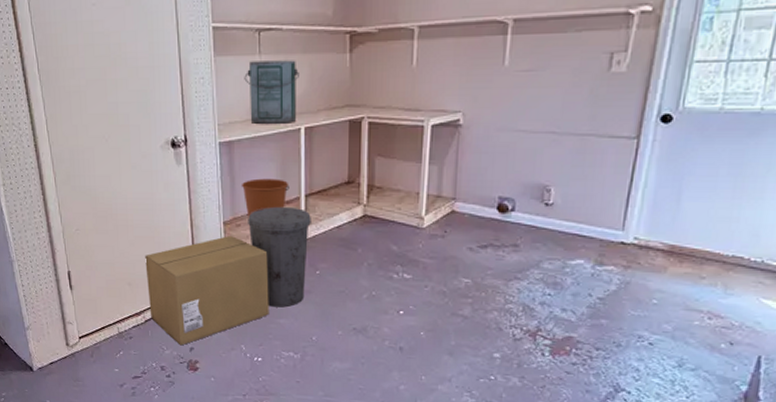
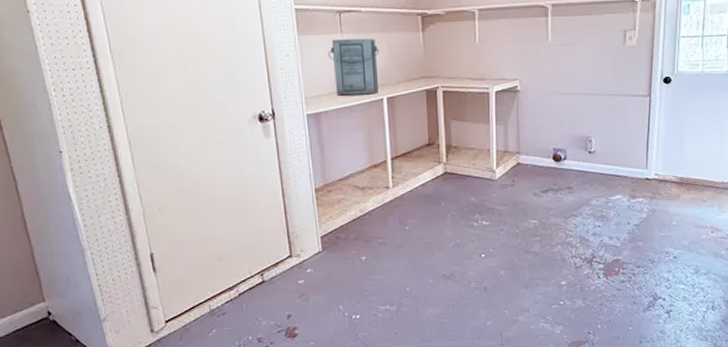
box: present [145,235,269,346] -> none [236,200,364,315]
bucket: present [241,178,289,218] -> none [330,145,376,184]
trash can: present [248,206,311,308] -> none [339,170,398,265]

